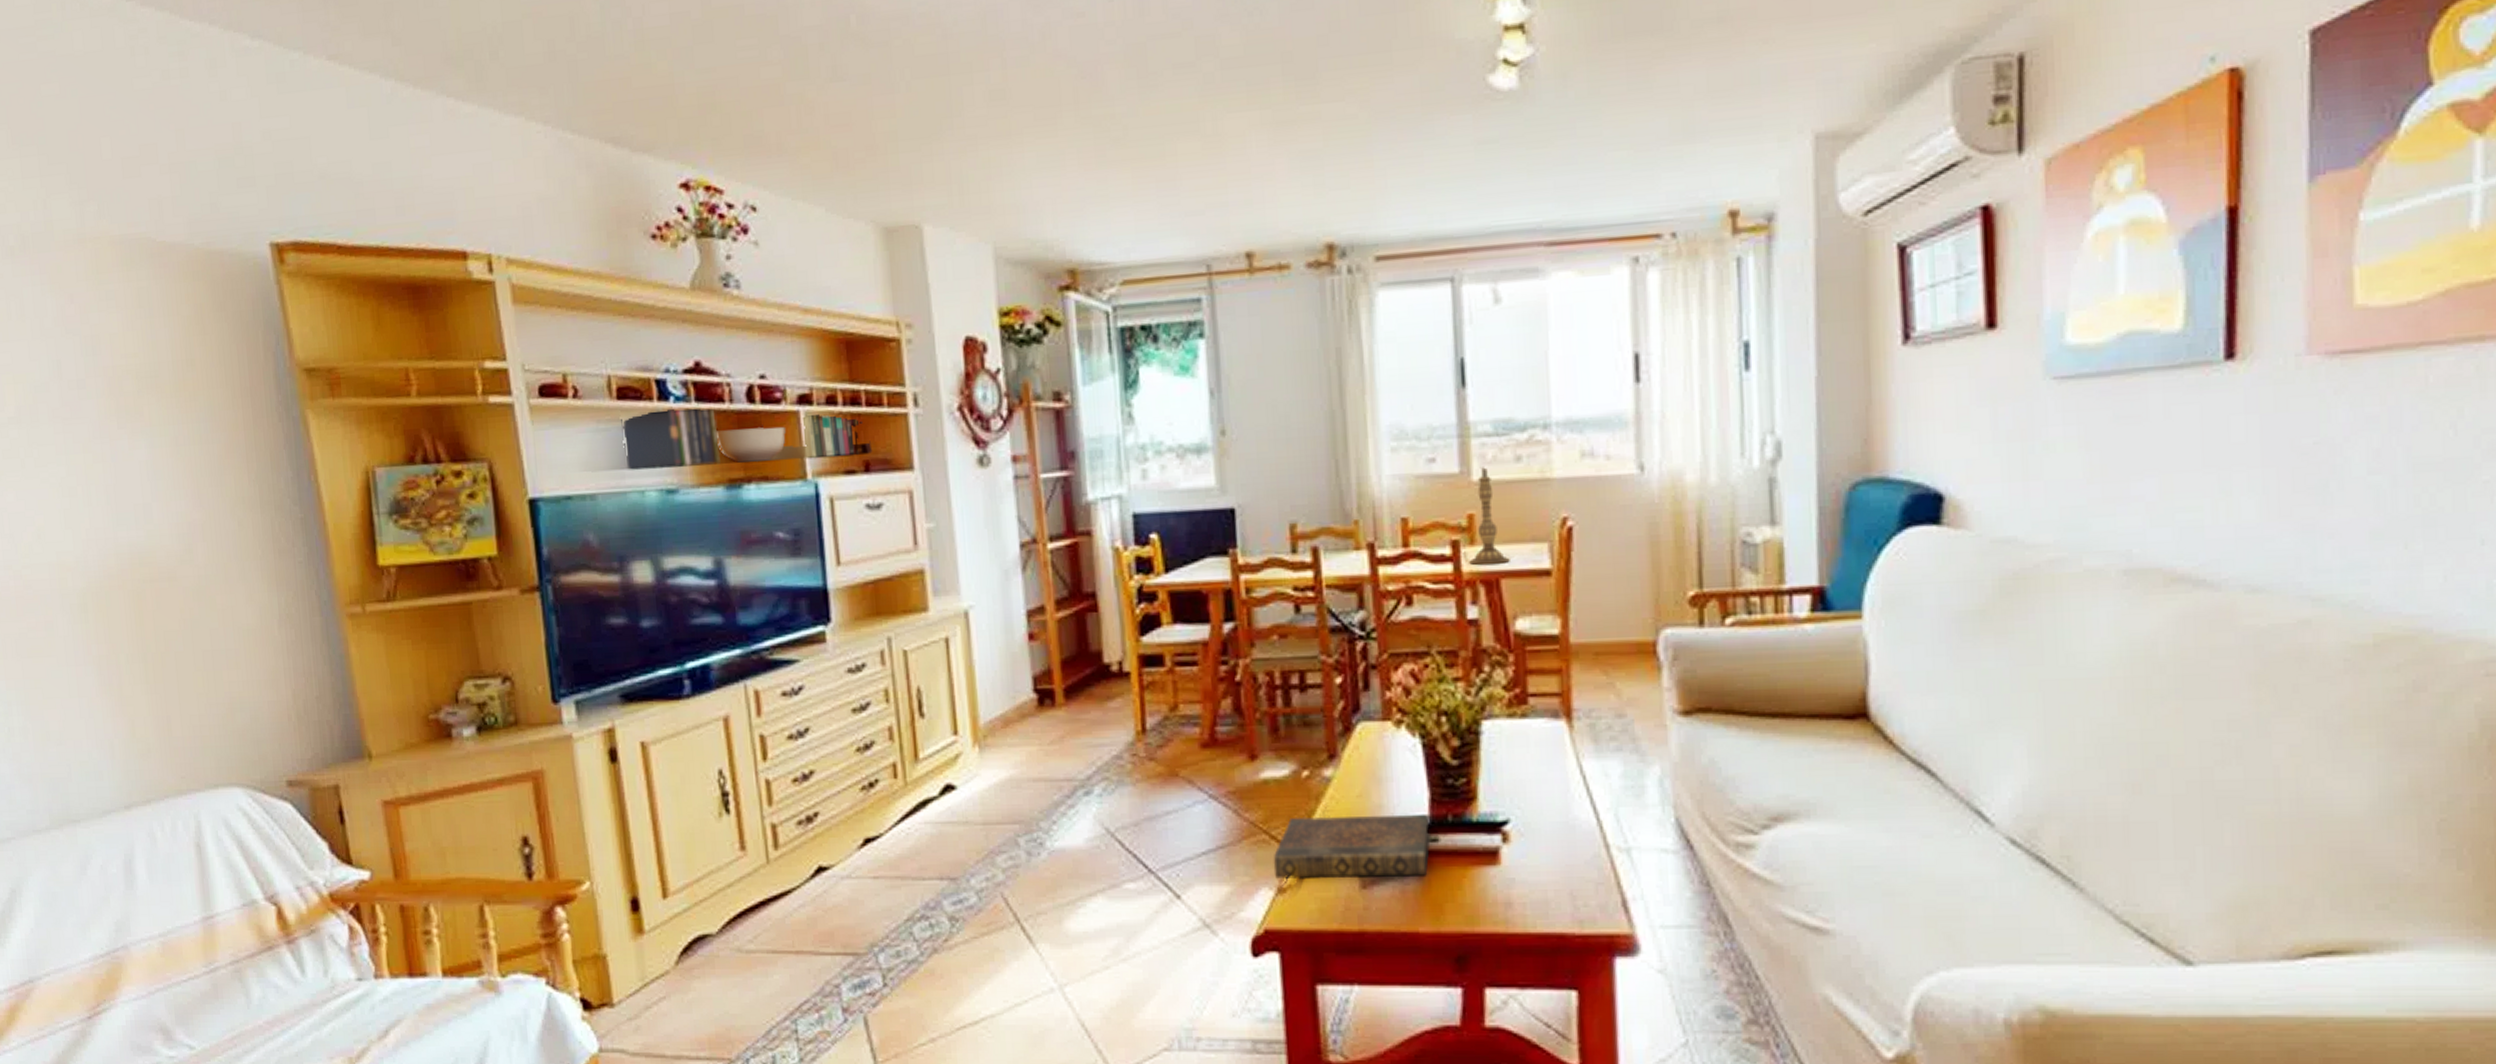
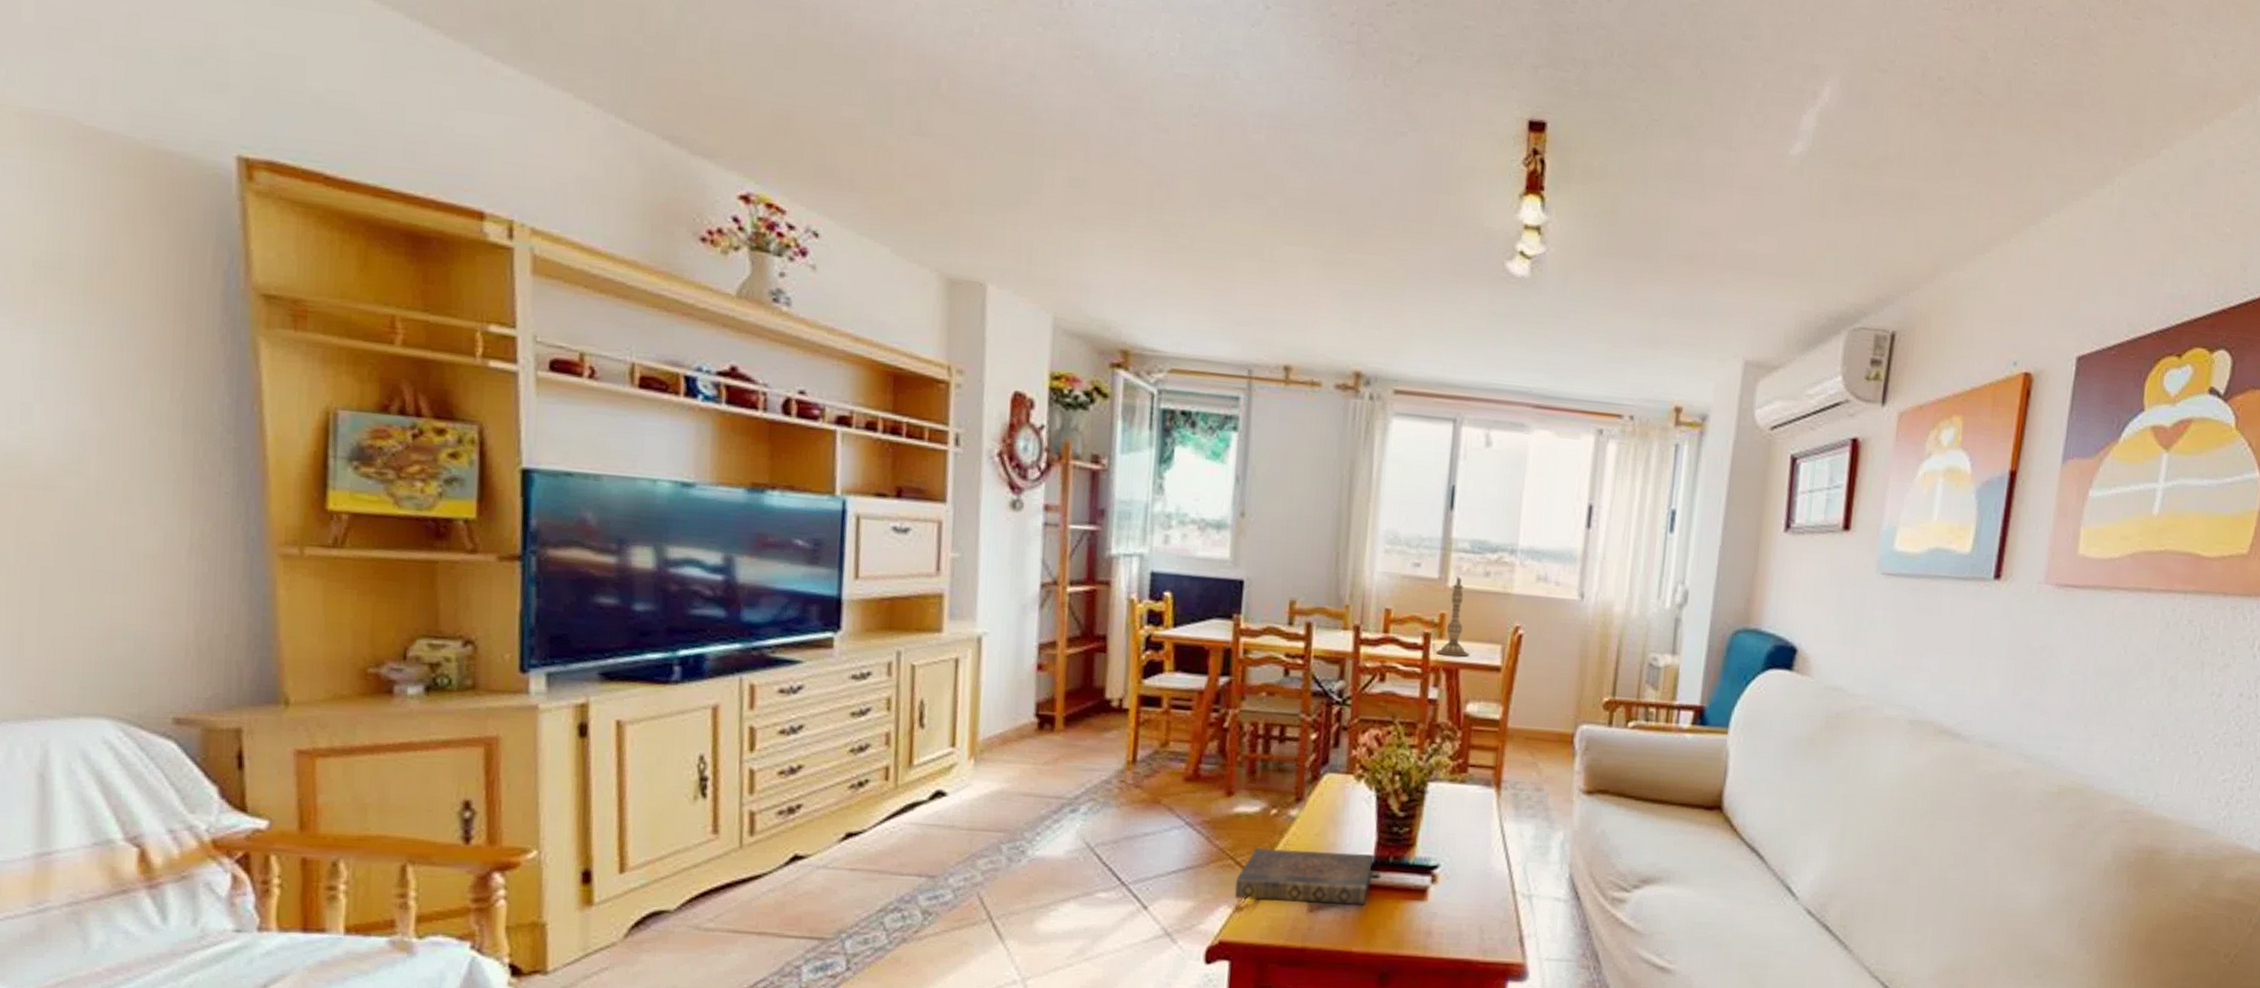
books: present [621,407,720,470] -> none [639,405,747,467]
bowl: present [715,427,785,463] -> none [743,435,819,472]
books: present [762,413,873,460] -> none [795,435,907,482]

